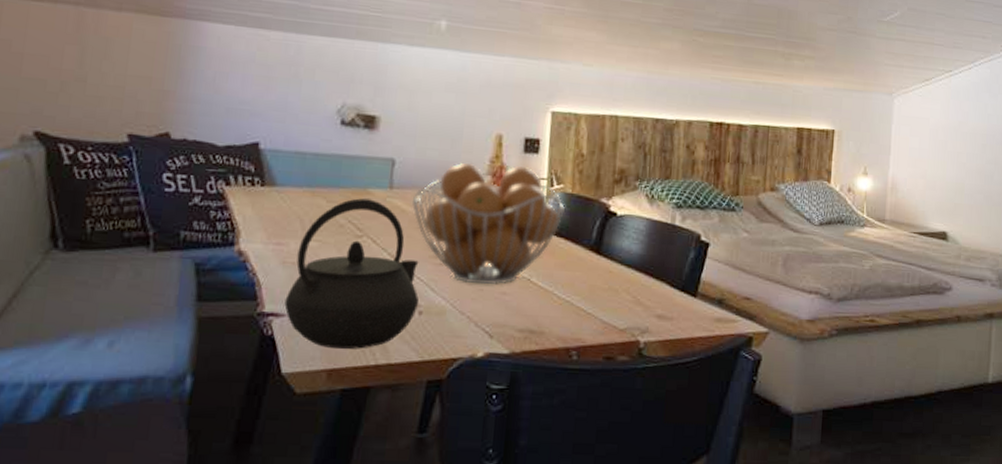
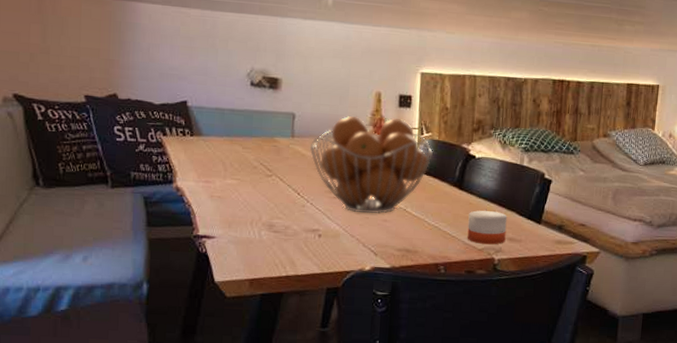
kettle: present [284,198,419,349] -> none [214,145,318,264]
candle: none [606,278,656,324] -> present [467,209,508,245]

